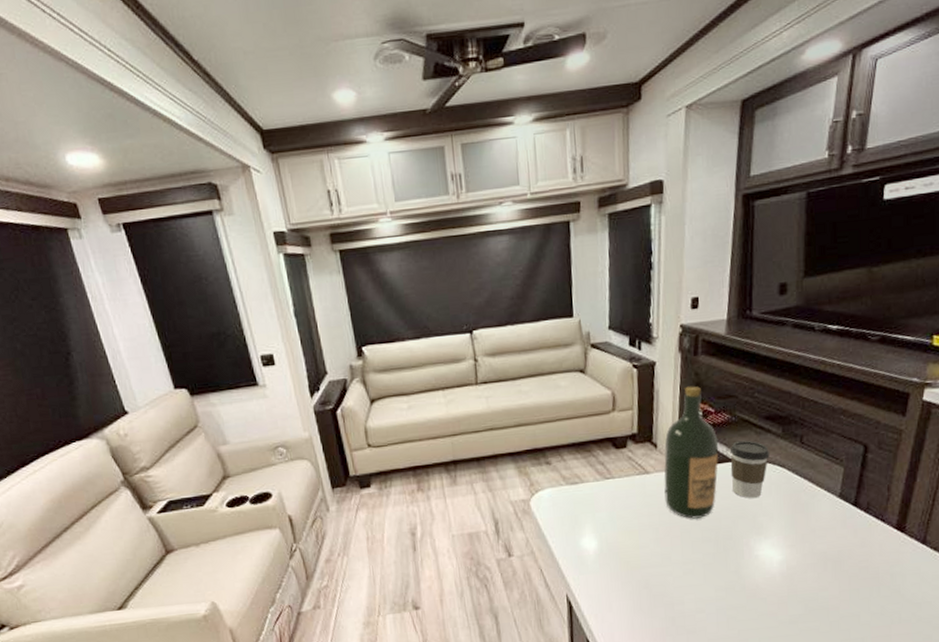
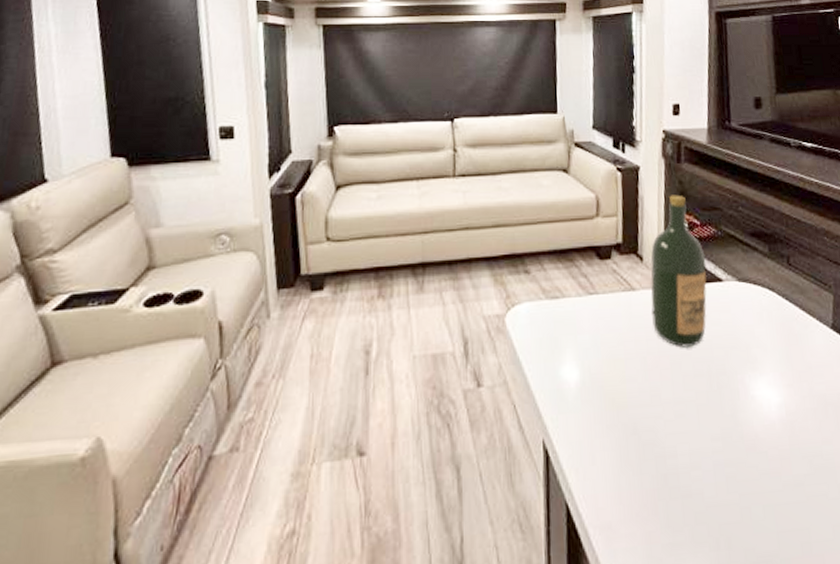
coffee cup: present [729,440,769,499] -> none [717,258,758,326]

